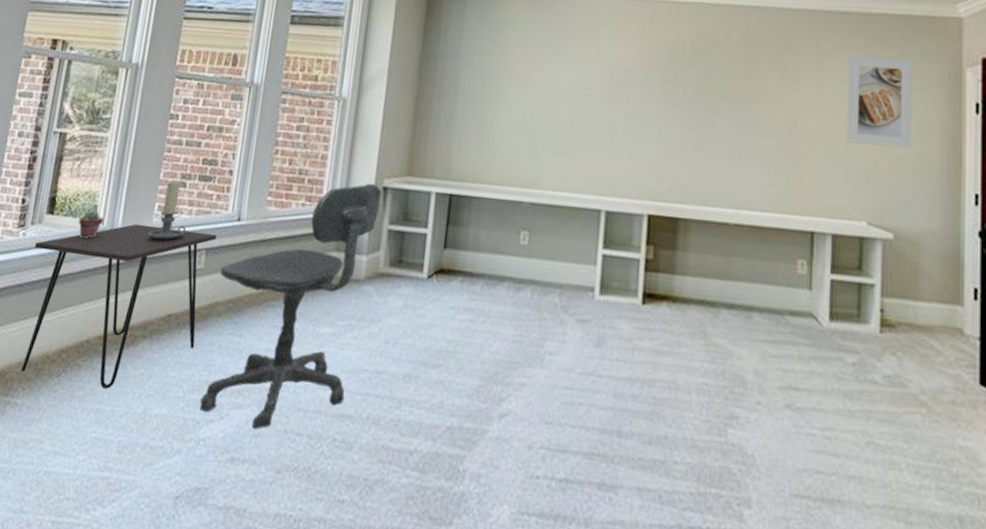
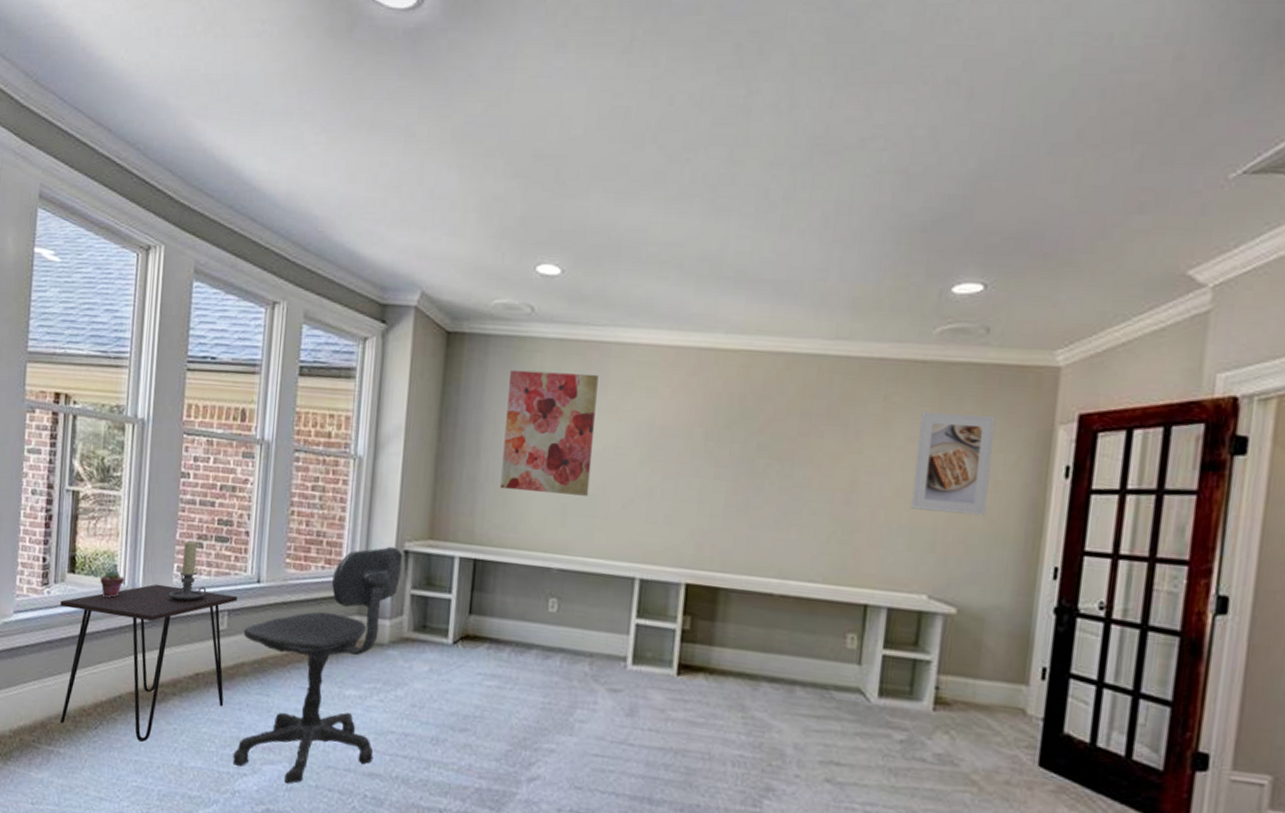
wall art: none [475,19,566,134] -> present [500,369,599,496]

